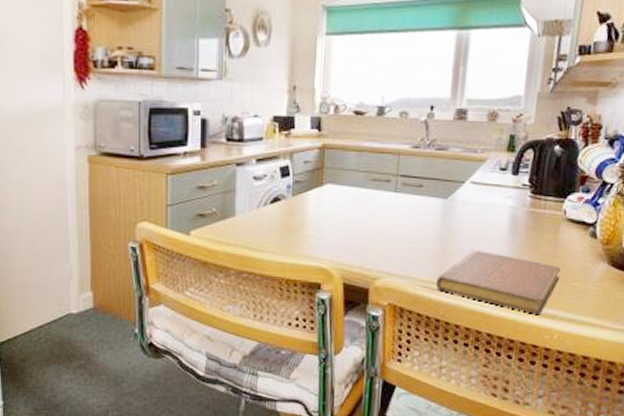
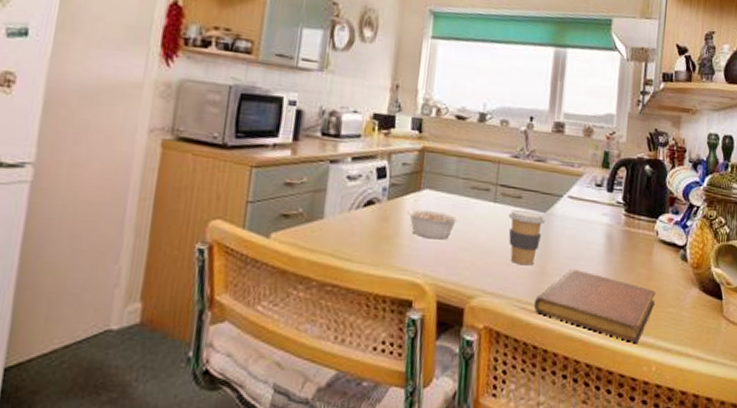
legume: none [310,203,361,229] -> present [406,209,459,240]
coffee cup: none [409,198,447,249] -> present [508,210,545,266]

